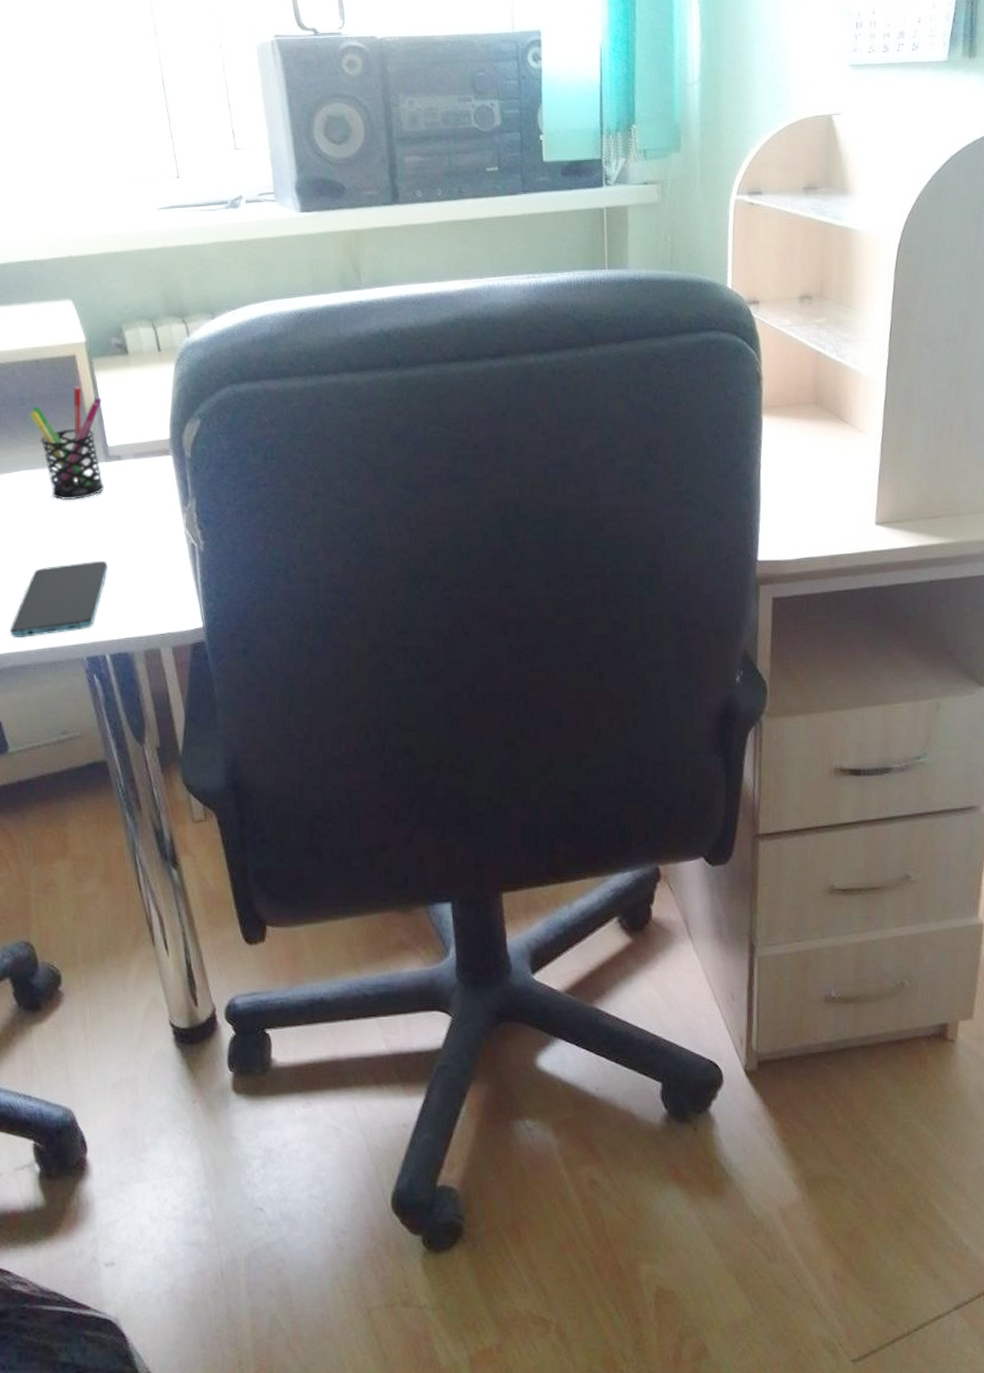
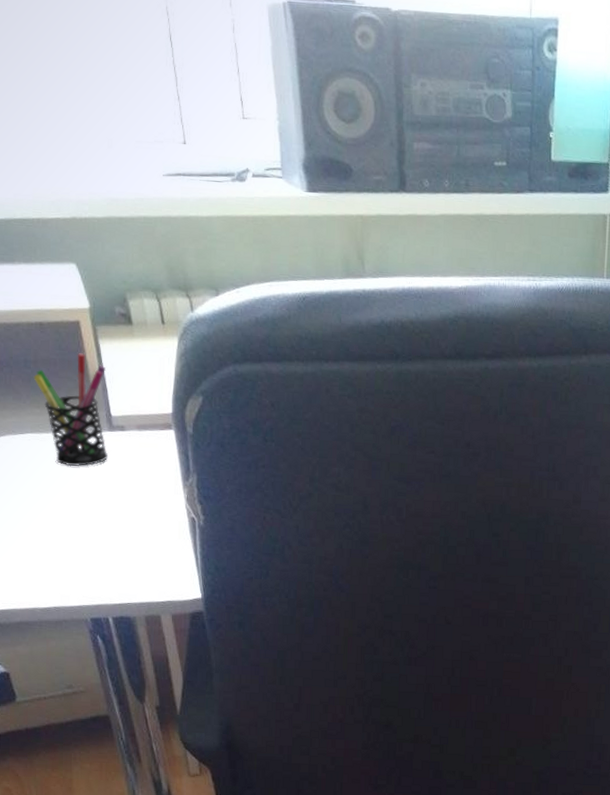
smartphone: present [10,560,109,638] -> none [16,527,112,596]

